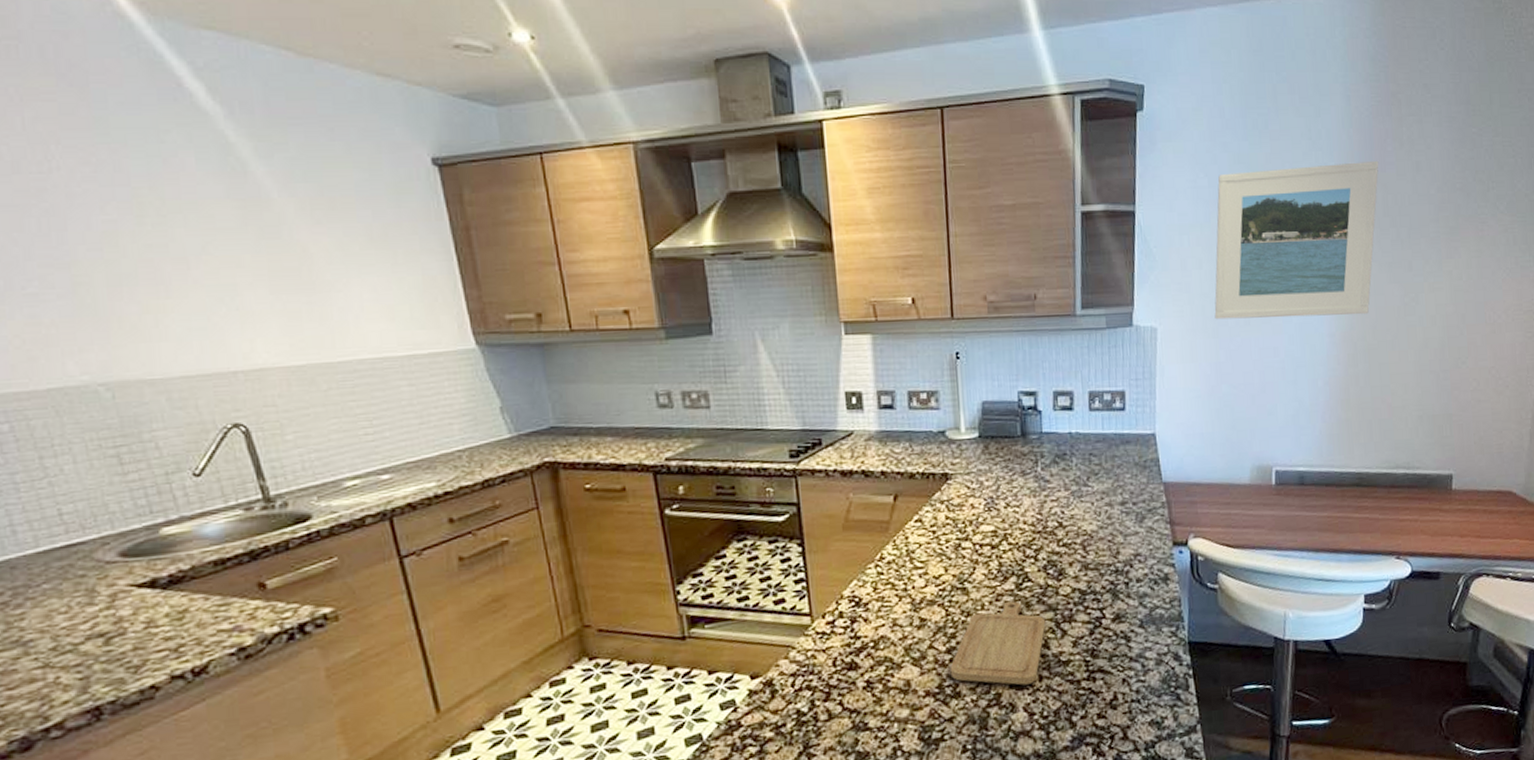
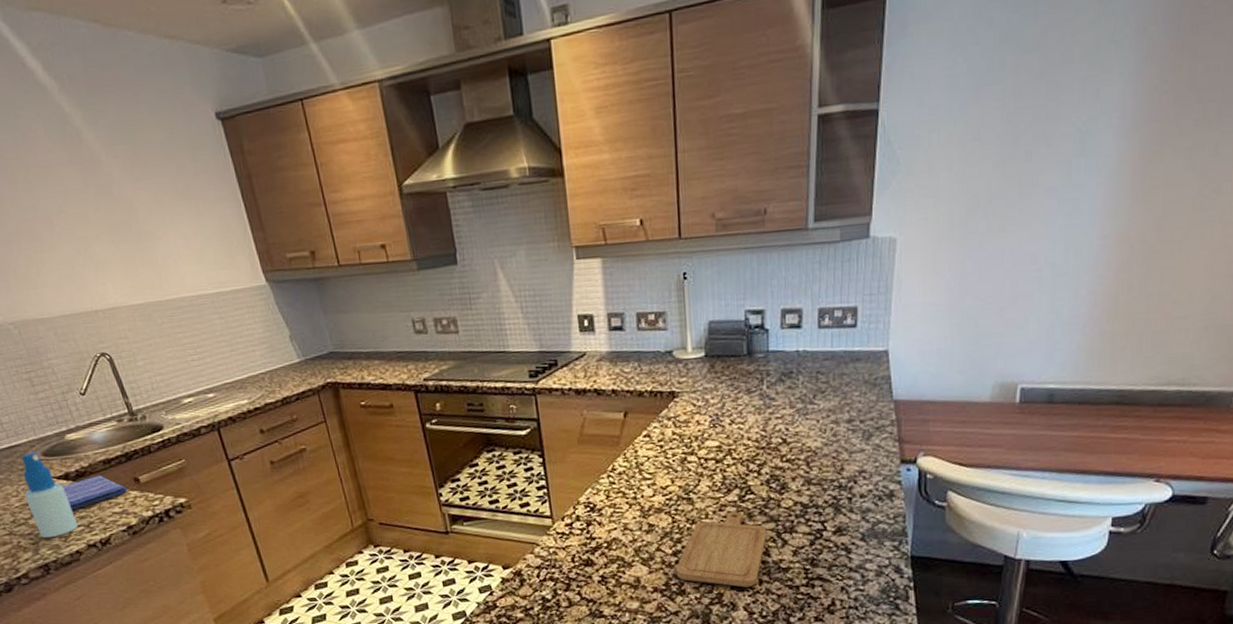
spray bottle: none [80,551,161,670] -> present [21,452,79,539]
dish towel: none [144,580,246,630] -> present [62,475,128,511]
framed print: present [1214,160,1379,320] -> none [963,20,1190,226]

